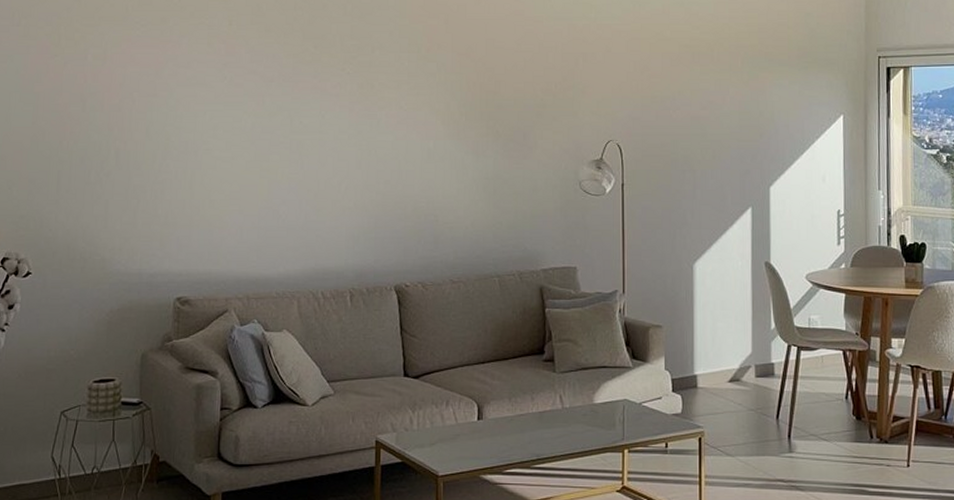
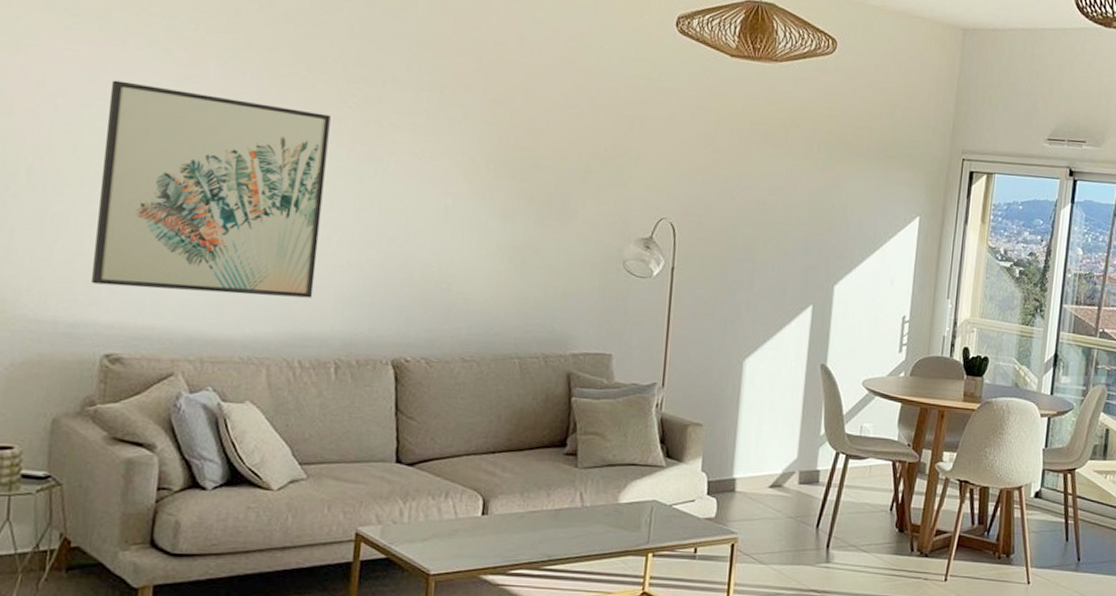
wall art: none [165,73,334,240] -> present [92,80,331,298]

